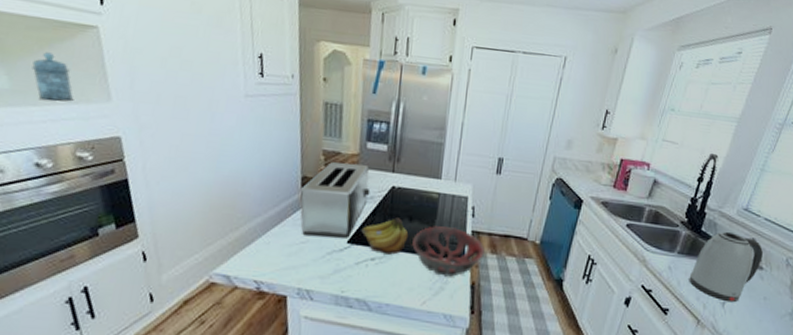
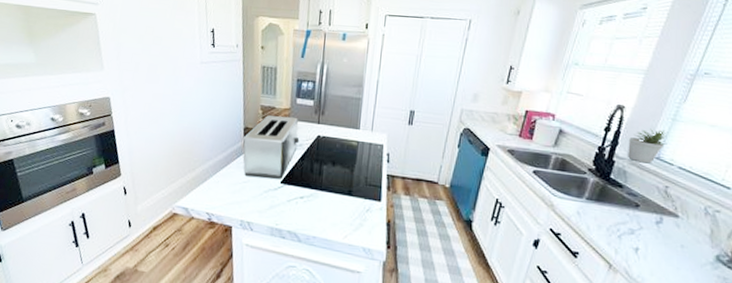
canister: present [32,52,73,101] -> none [50,35,78,71]
fruit: present [361,218,409,255] -> none [292,162,332,194]
decorative bowl: present [412,226,485,277] -> none [335,170,399,215]
kettle: present [689,232,763,303] -> none [599,179,678,249]
potted plant: none [719,179,756,215] -> present [628,129,667,164]

